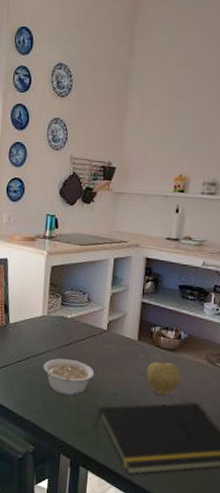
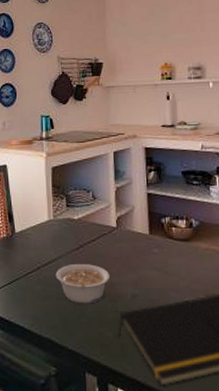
fruit: present [147,354,181,396] -> none [164,246,200,291]

